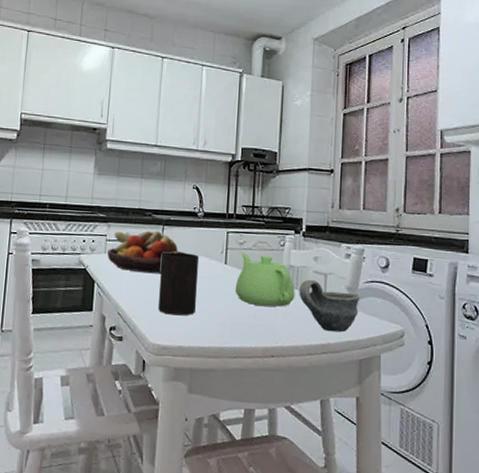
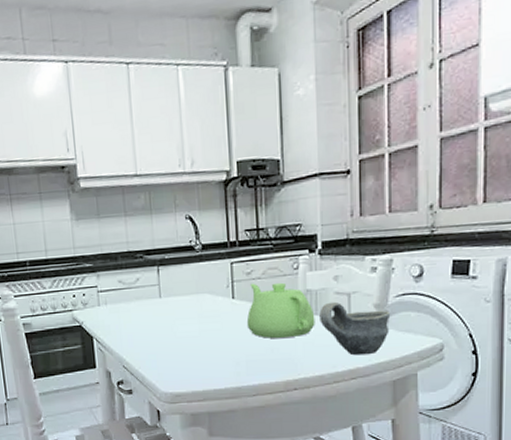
fruit bowl: present [107,230,187,274] -> none [101,273,189,321]
cup: present [158,252,199,316] -> none [161,292,206,361]

